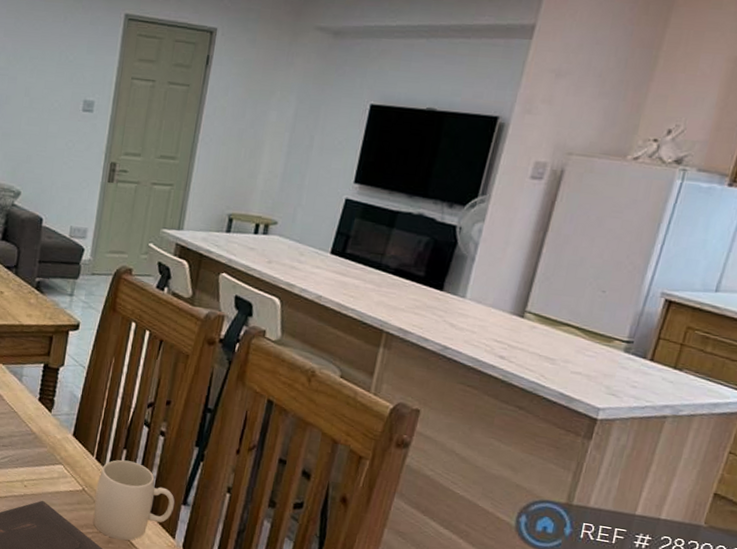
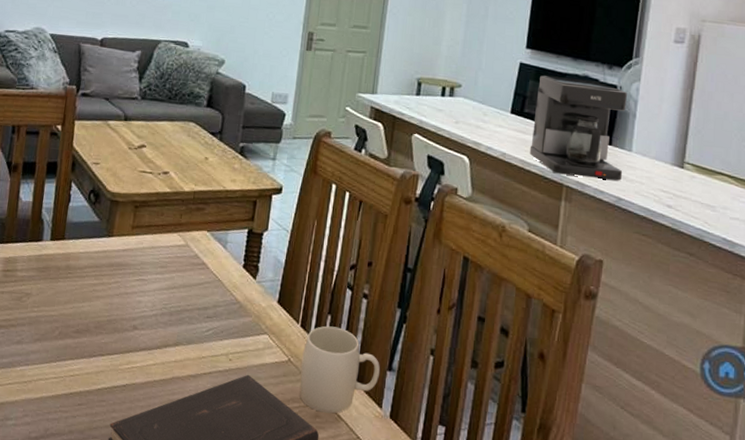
coffee maker: none [348,212,468,329] -> present [529,75,628,181]

